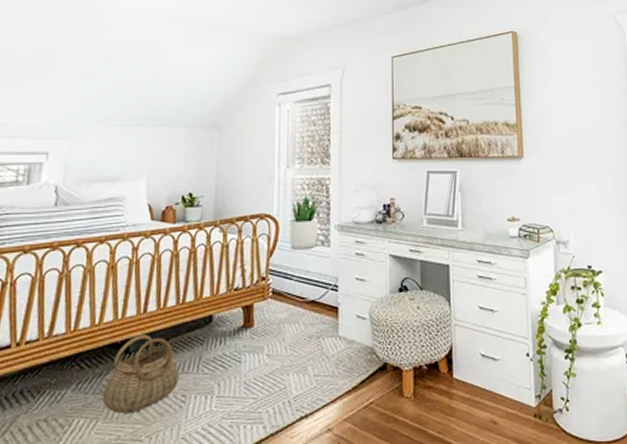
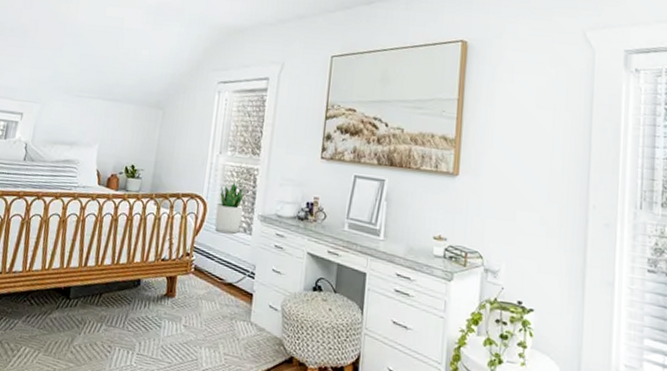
basket: present [102,335,179,414] -> none [45,285,108,352]

